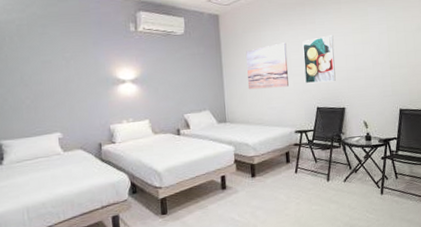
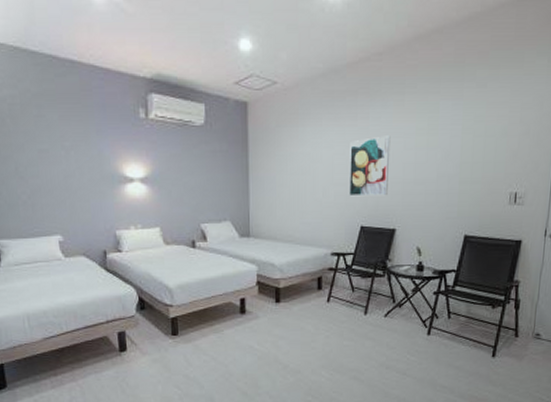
wall art: present [246,42,289,90] -> none [278,142,330,199]

